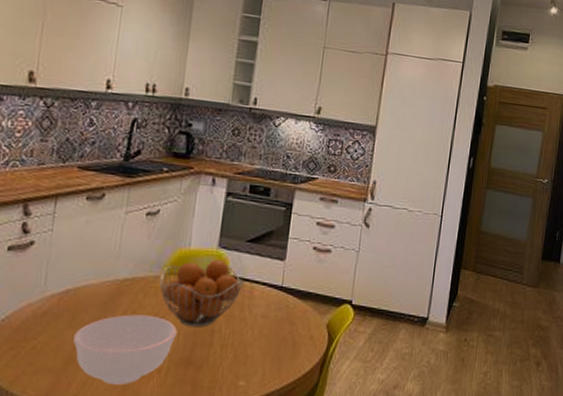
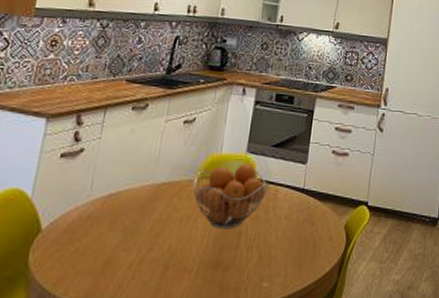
bowl: present [73,314,177,386] -> none [113,217,207,288]

